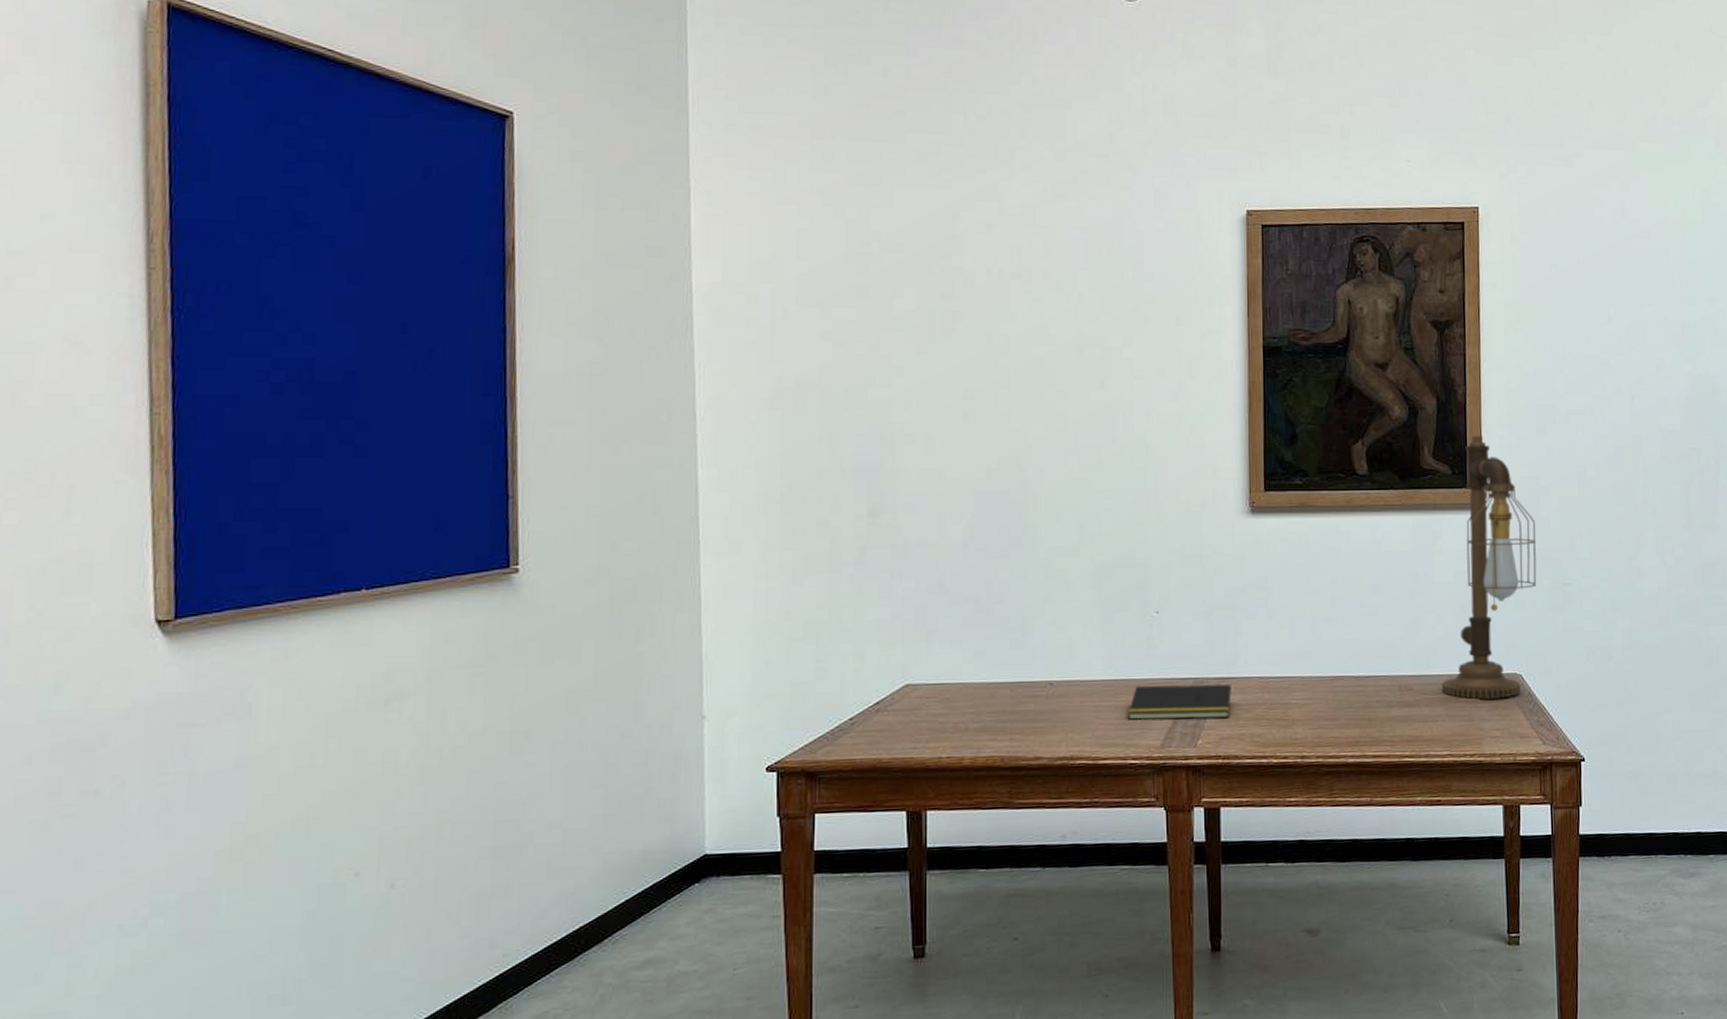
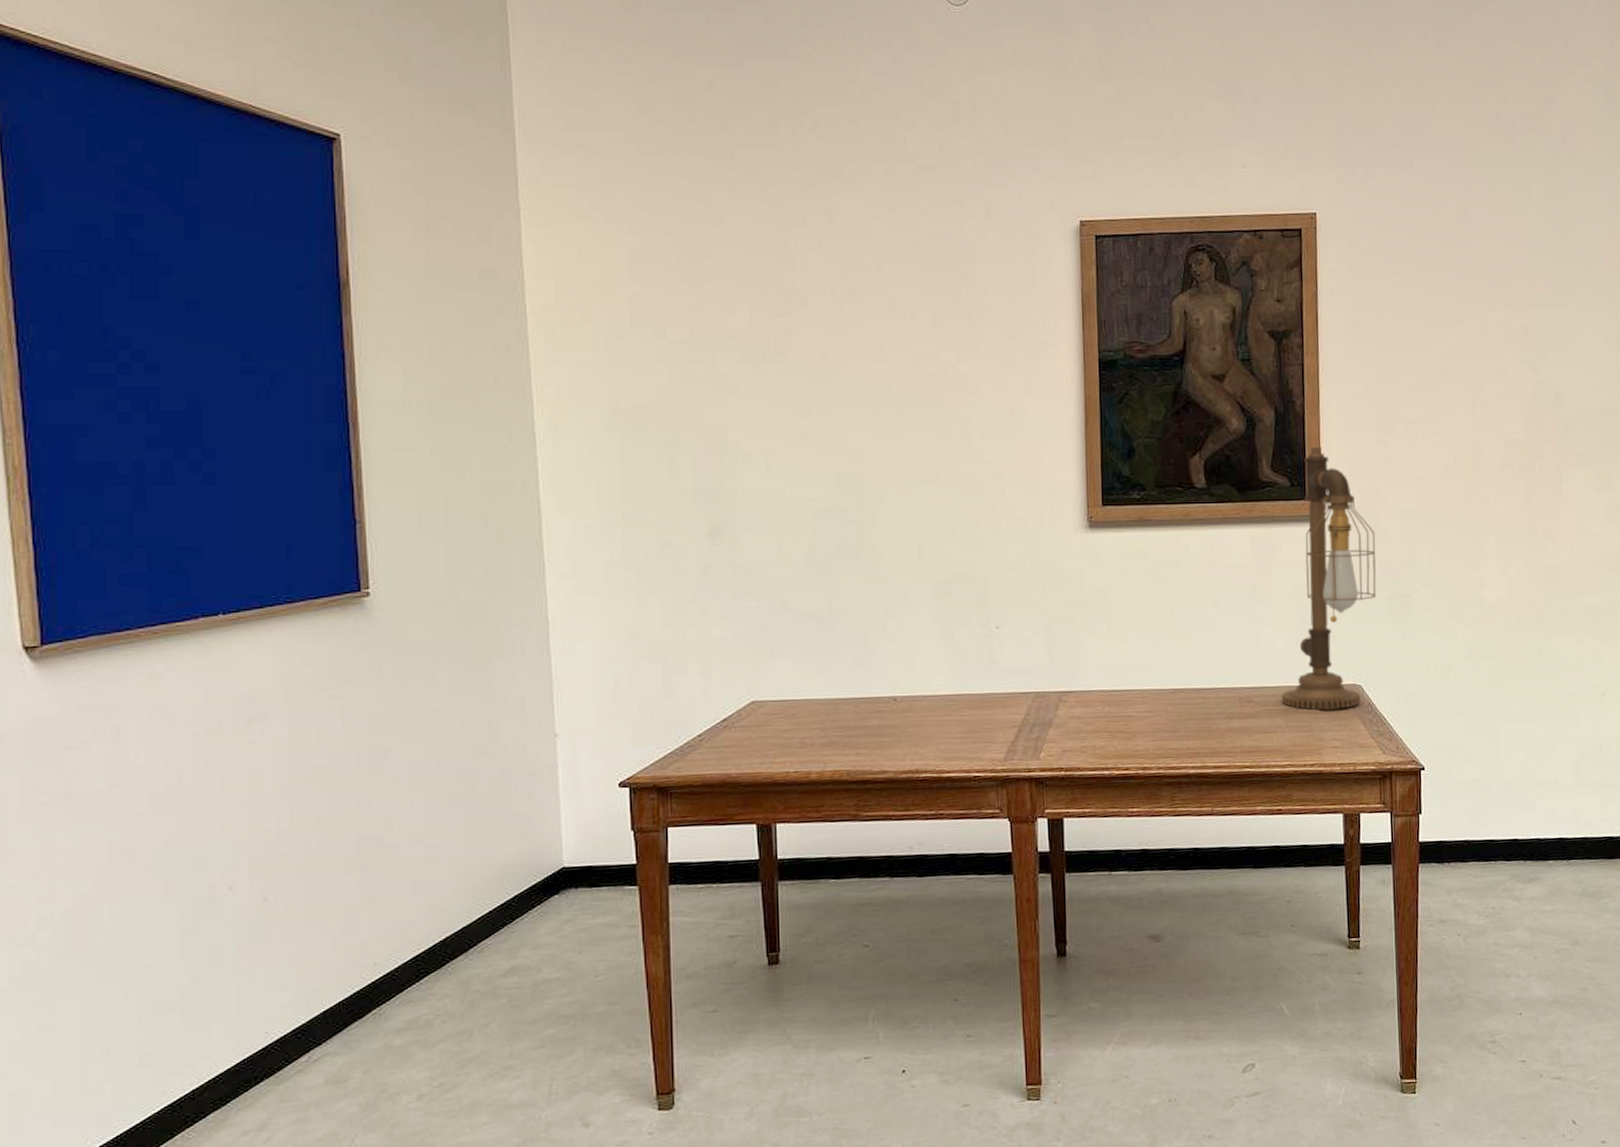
notepad: present [1128,684,1232,720] -> none [971,698,1073,734]

